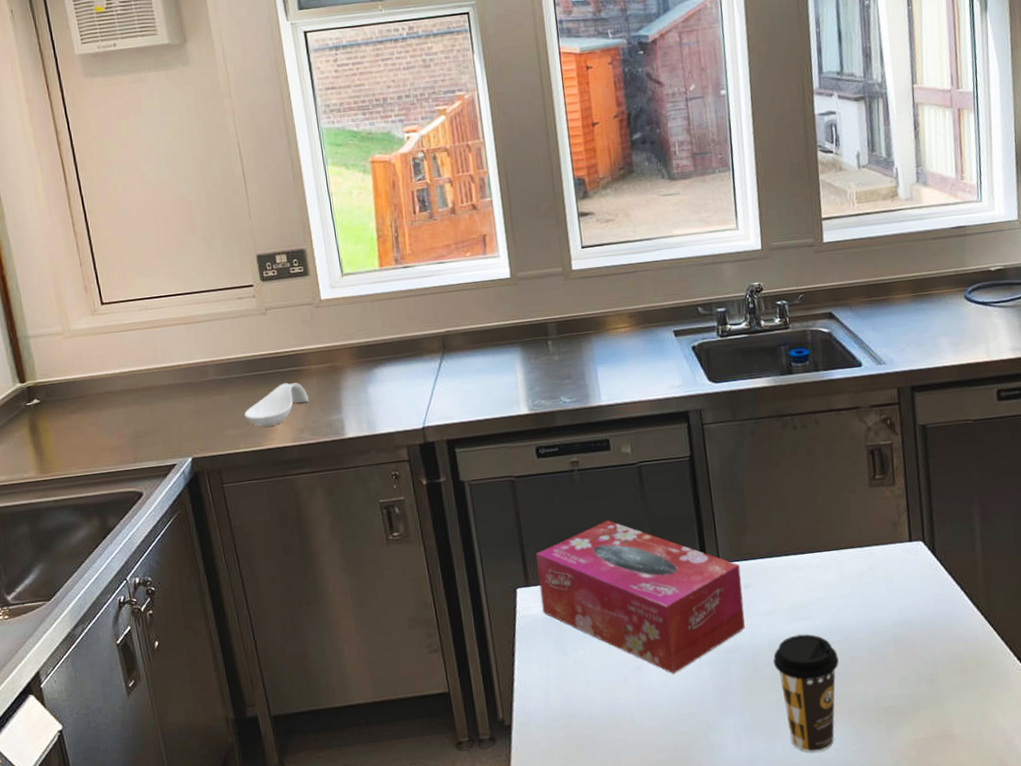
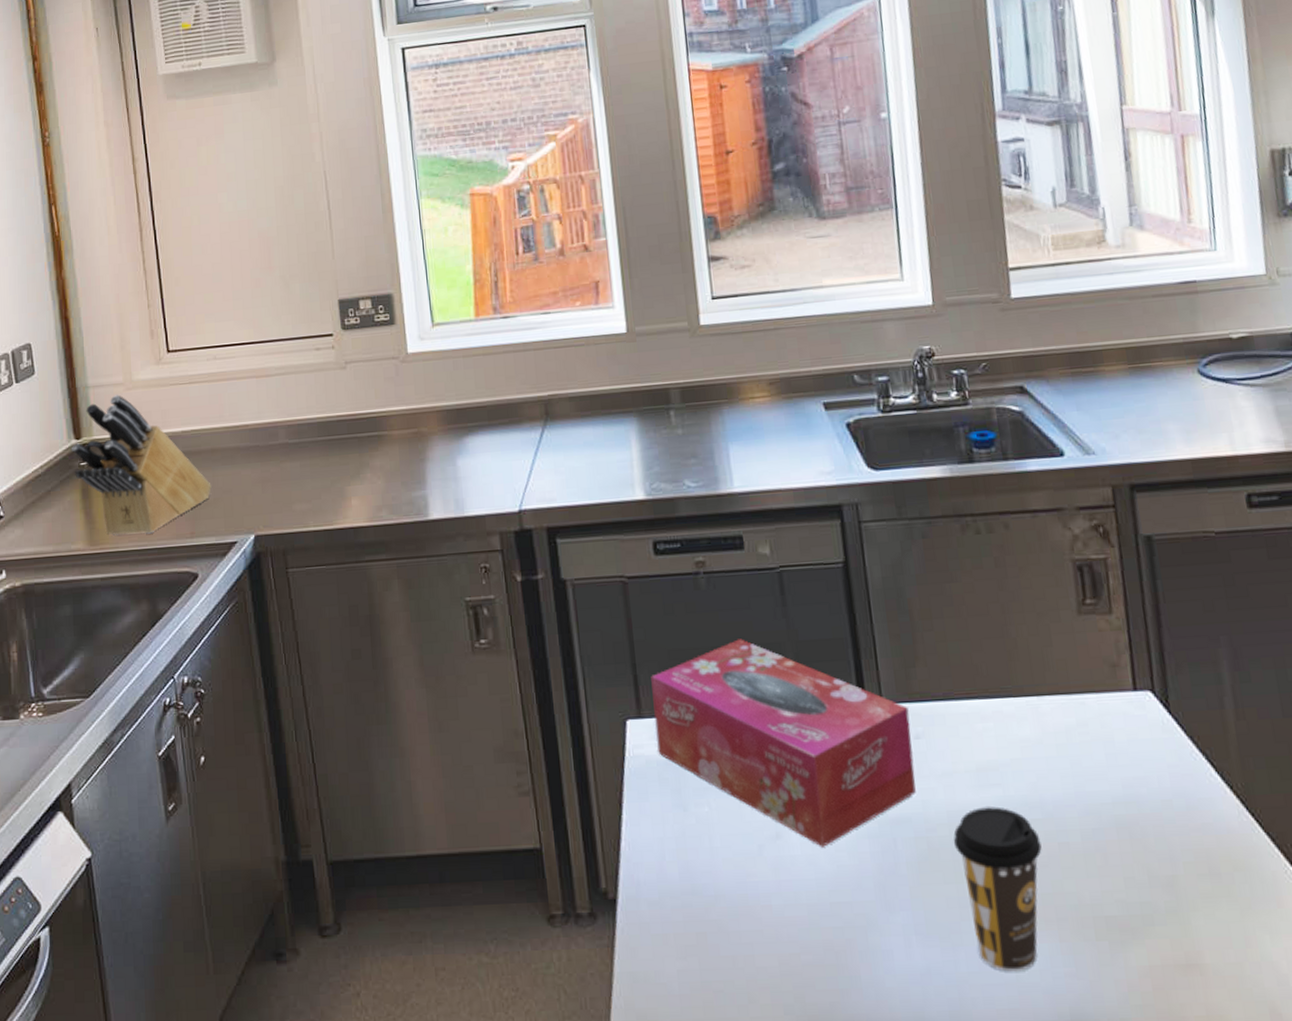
knife block: none [16,343,150,464] -> present [71,395,212,536]
spoon rest: present [244,383,309,427] -> none [316,450,389,502]

